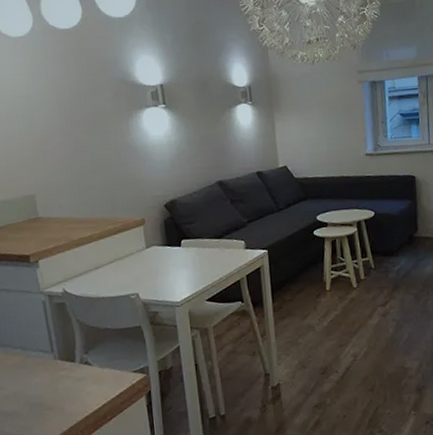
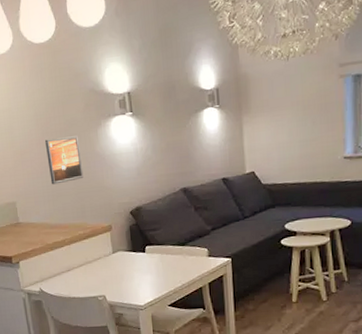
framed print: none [69,126,114,177] -> present [44,136,84,185]

